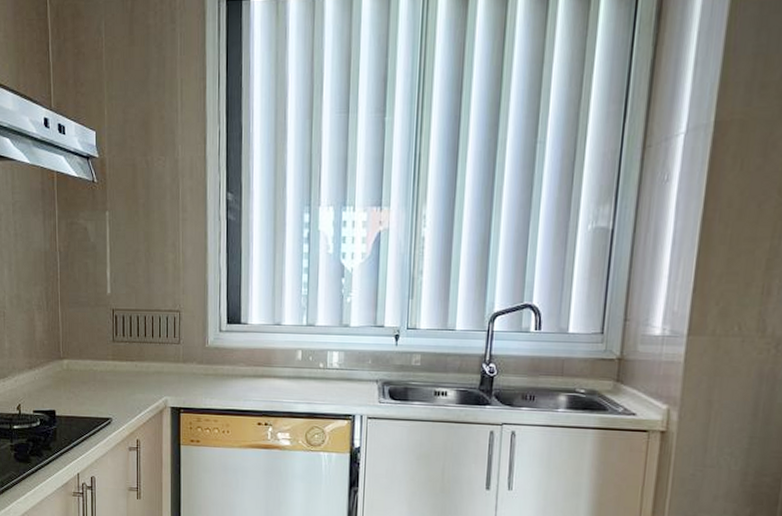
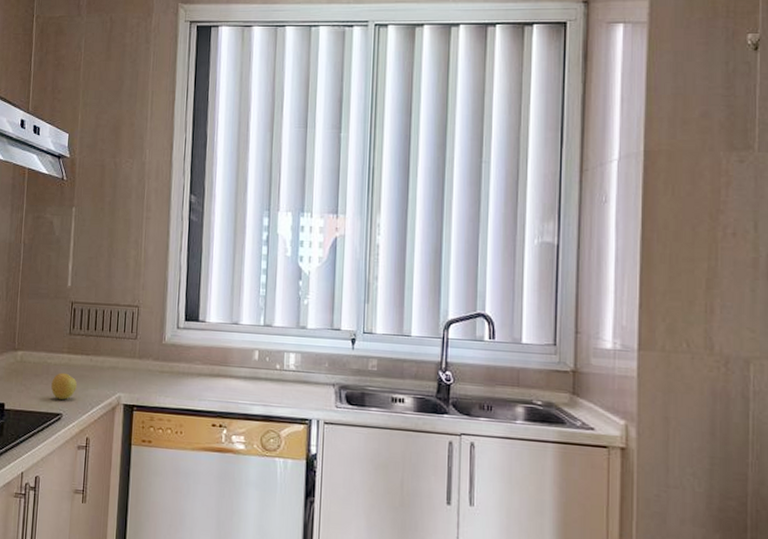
apple: none [99,379,124,405] -> present [51,372,77,400]

